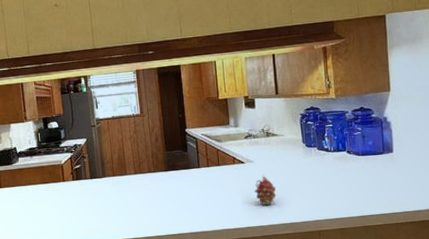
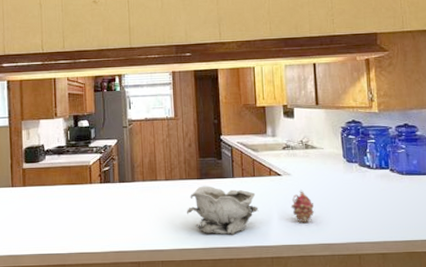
bowl: none [156,177,224,221] -> present [187,186,259,235]

